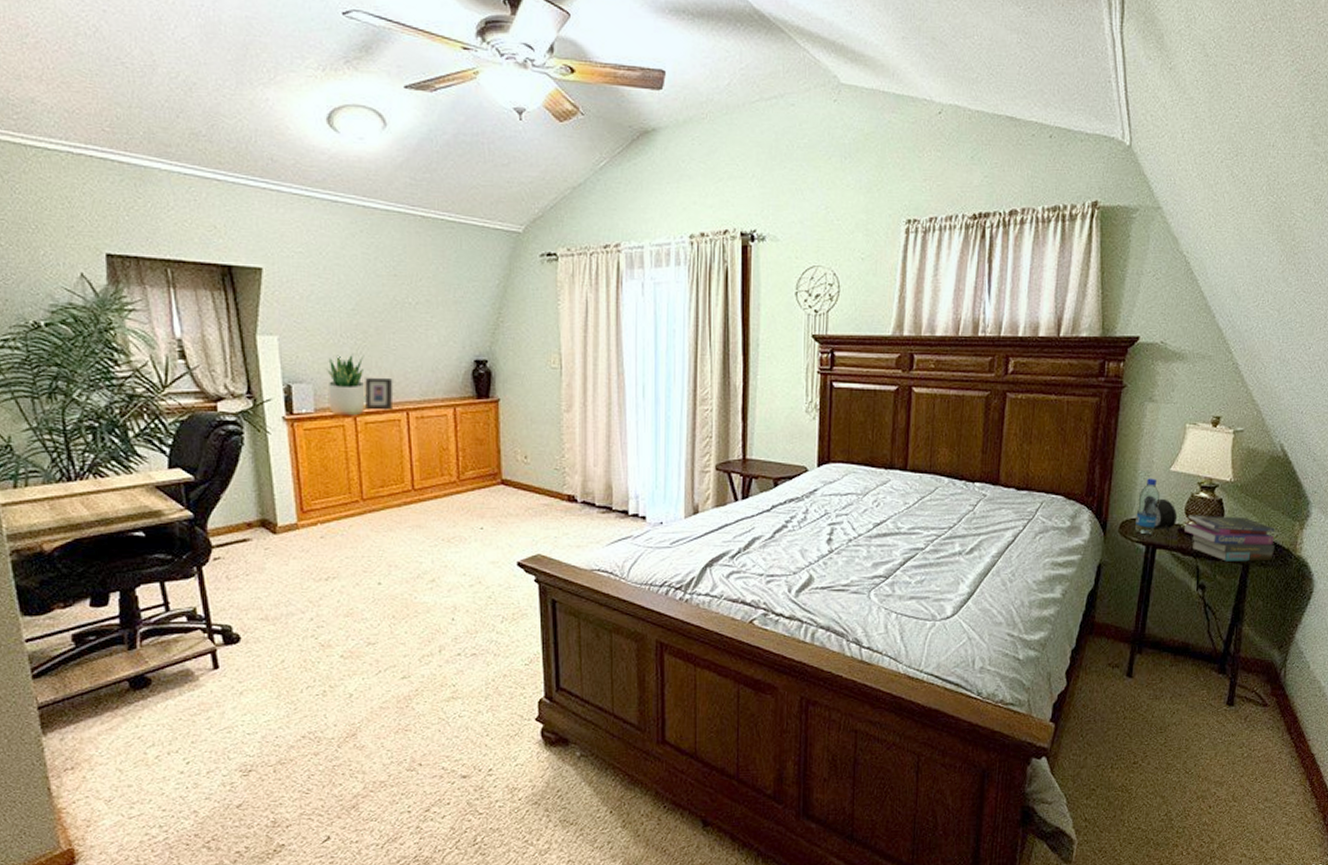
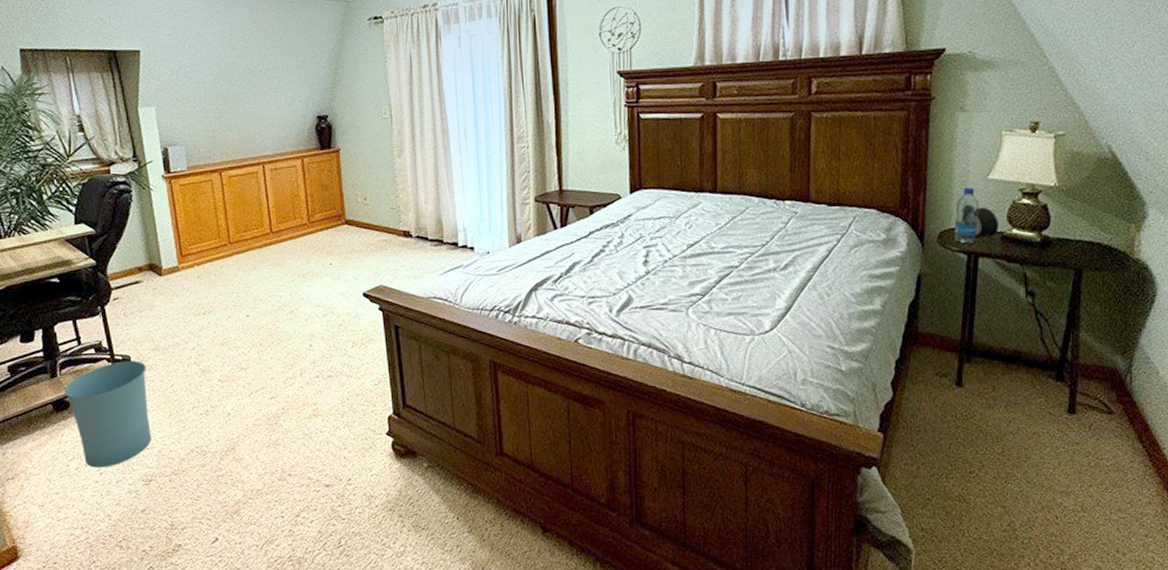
waste bin: none [144,632,254,756] -> present [64,361,152,468]
planter: present [327,355,365,416] -> none [196,118,228,172]
picture frame: present [365,378,393,409] -> none [227,137,251,164]
books: present [1183,515,1276,562] -> none [1007,221,1110,267]

